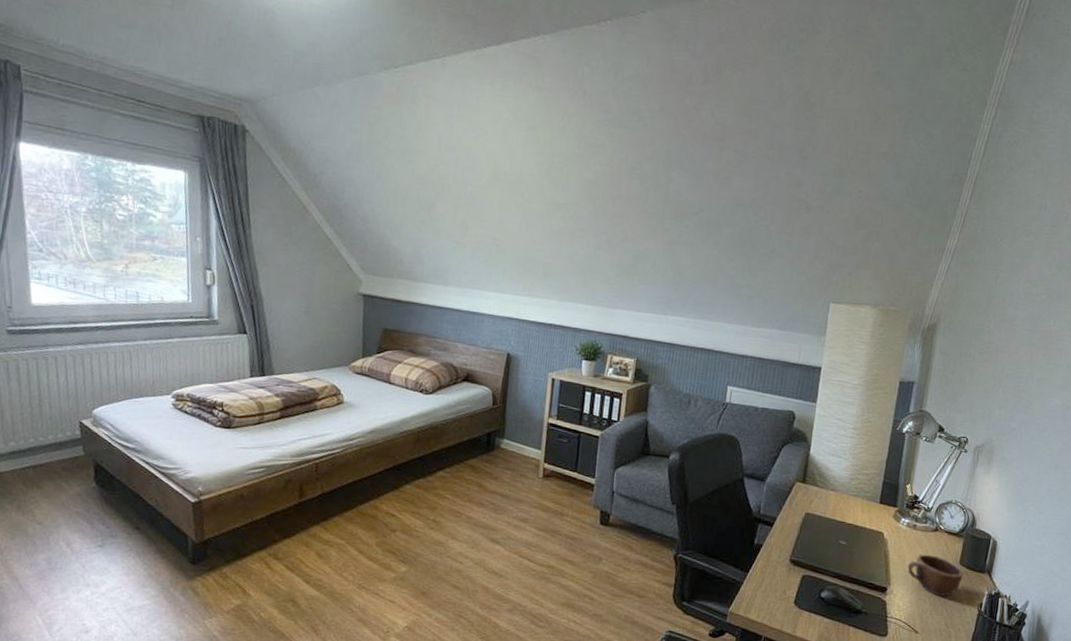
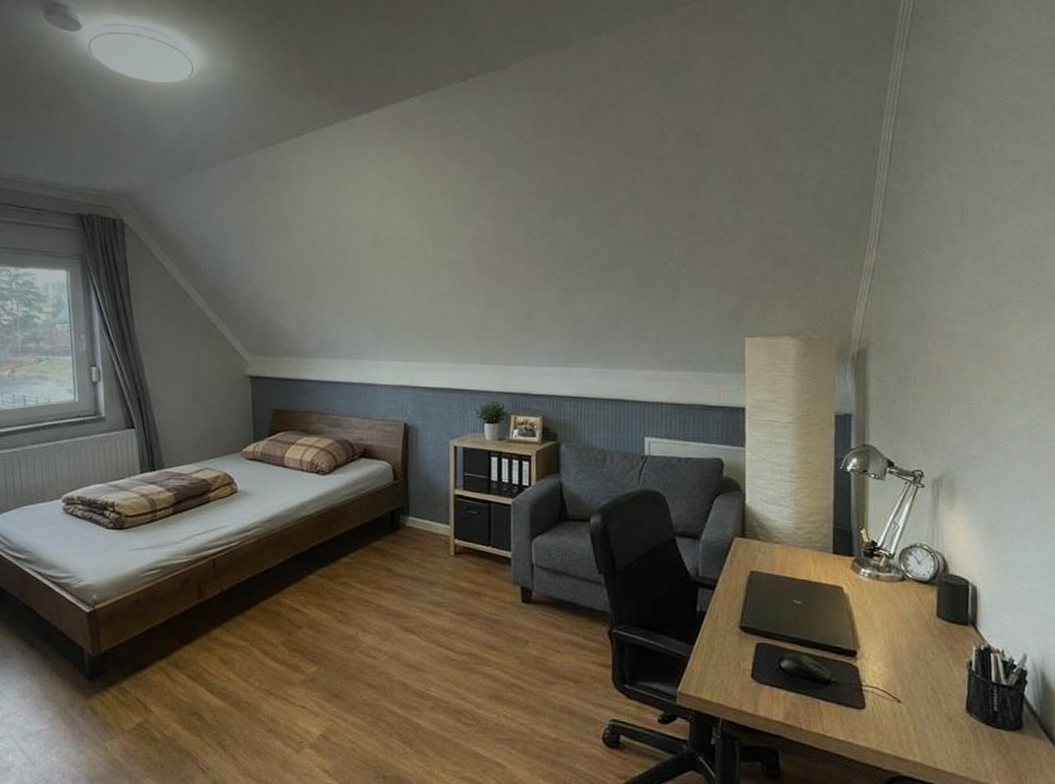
mug: present [907,554,964,596] -> none [876,608,944,656]

